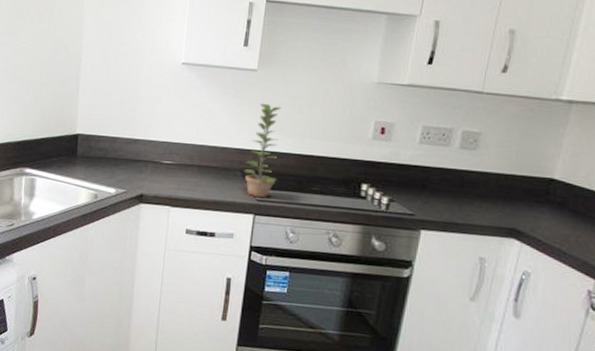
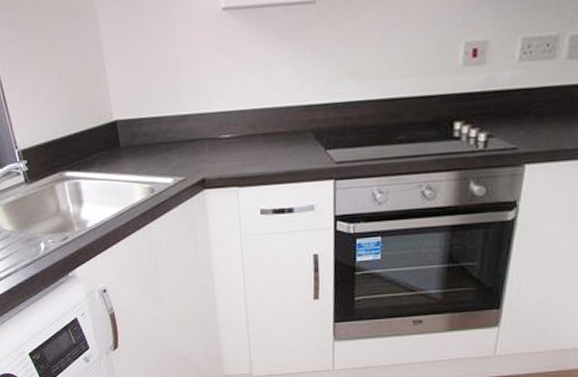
plant: present [244,103,282,197] -> none [316,42,356,159]

